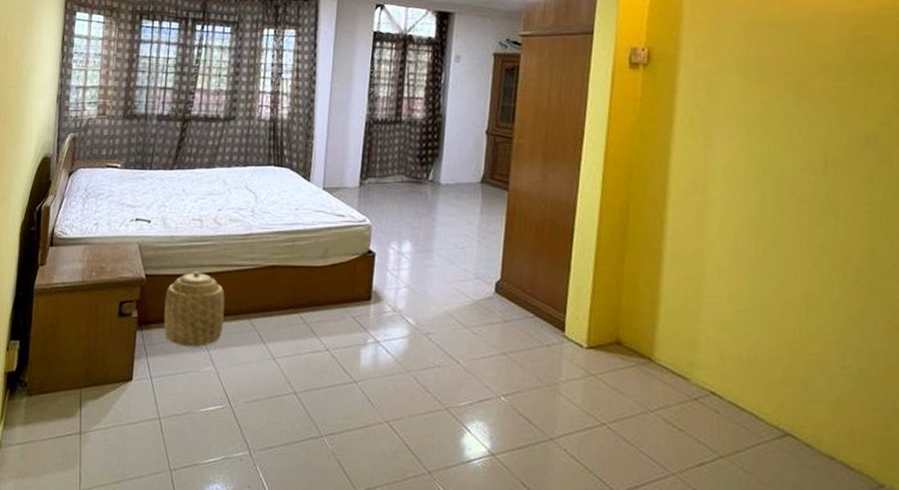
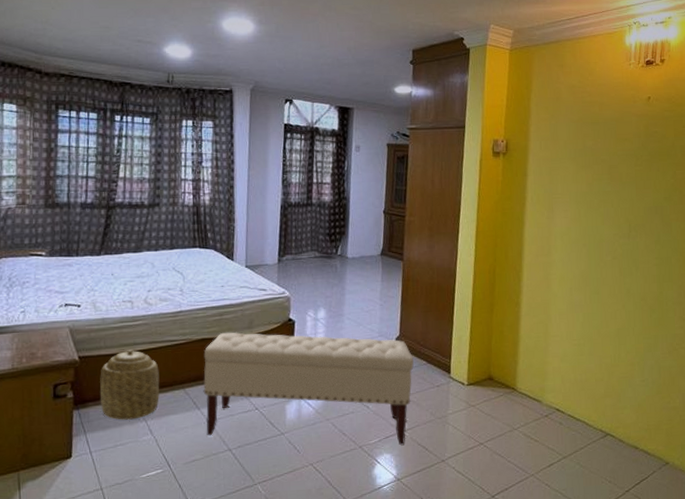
bench: none [270,260,517,414] -> present [203,332,414,446]

